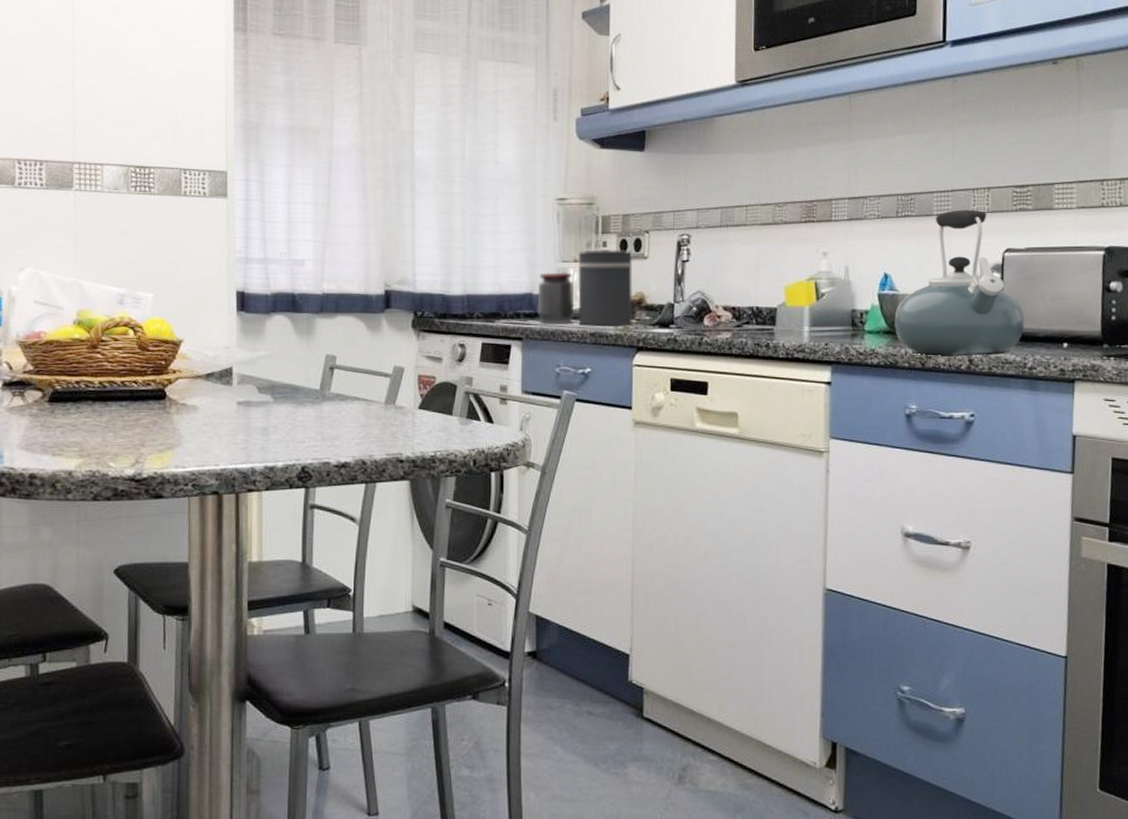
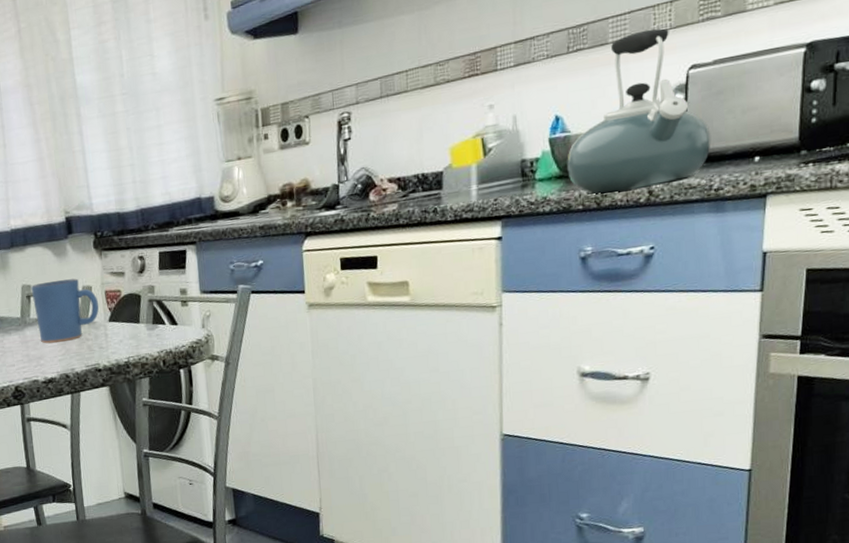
mug: none [335,355,410,425] -> present [30,278,99,344]
jar: present [537,271,573,326] -> none [206,170,242,225]
cylinder: present [578,250,633,327] -> none [241,139,299,221]

